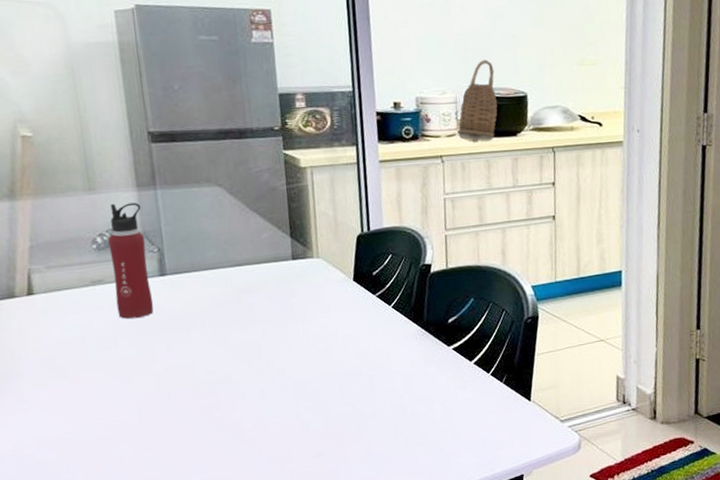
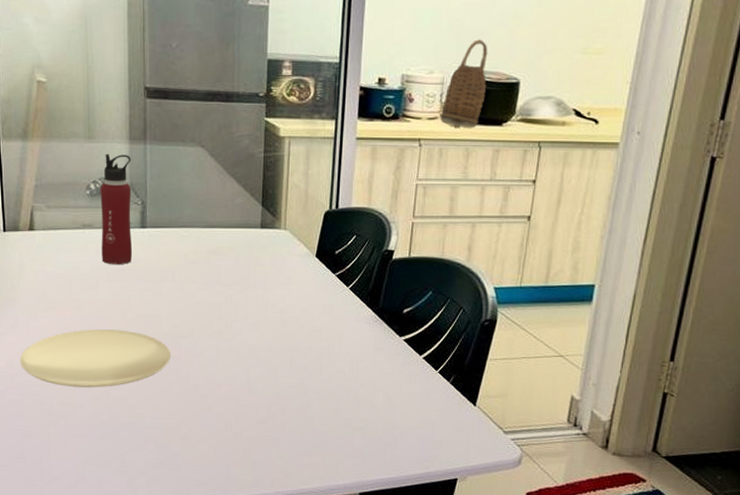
plate: none [30,386,210,459] -> present [20,329,171,388]

